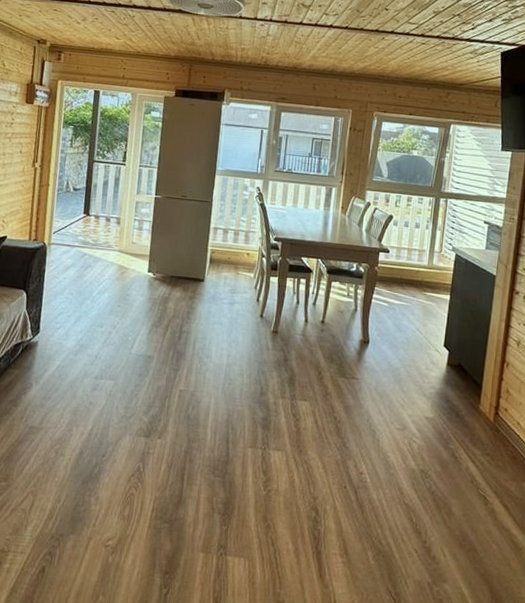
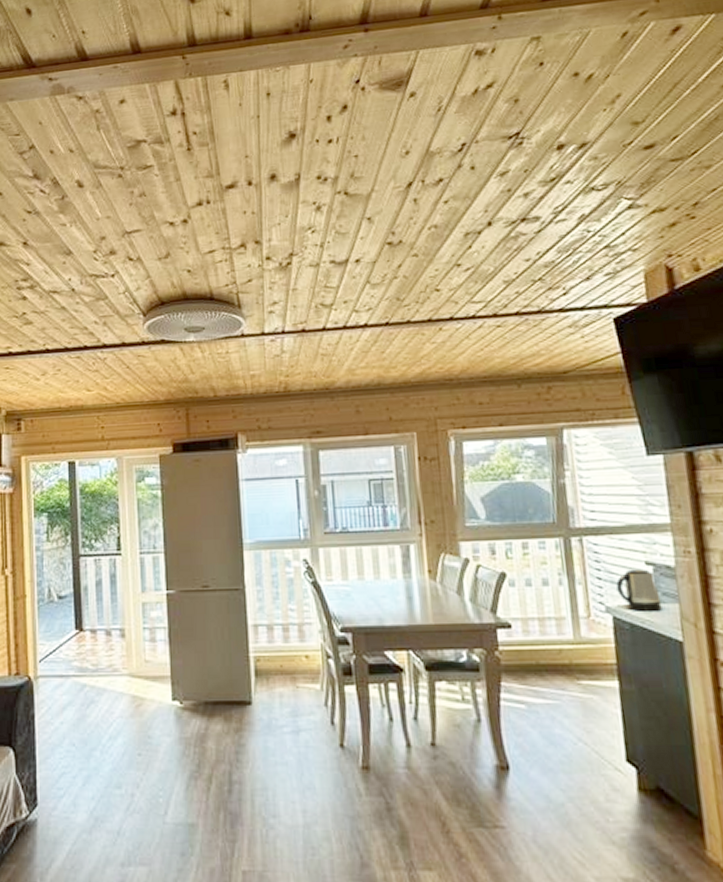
kettle: none [462,224,488,254] -> present [616,569,662,611]

